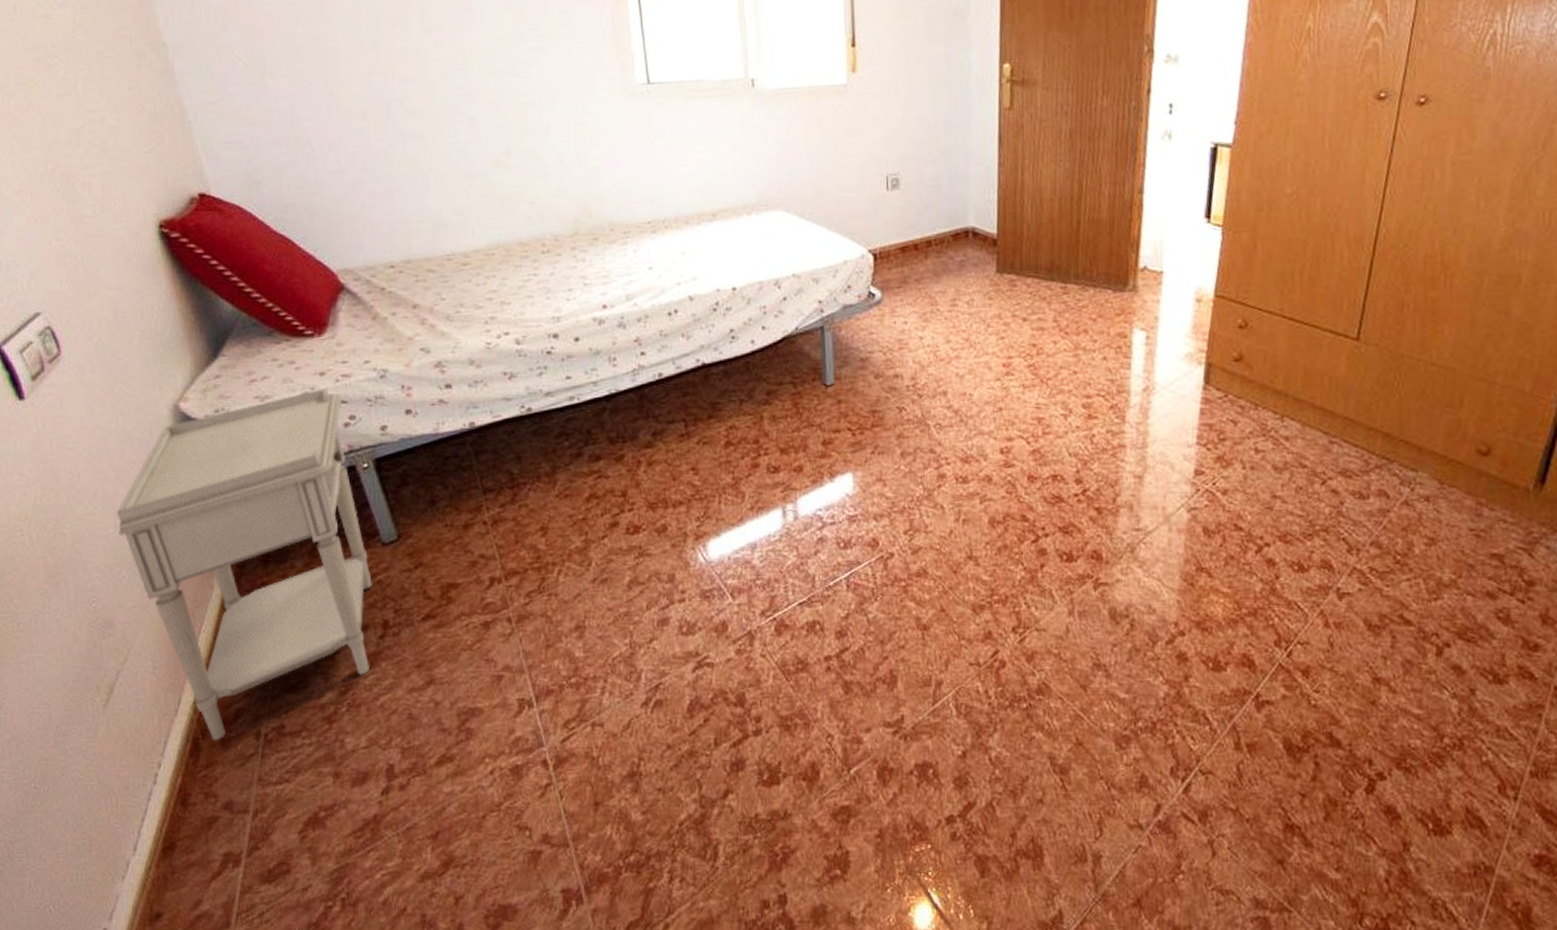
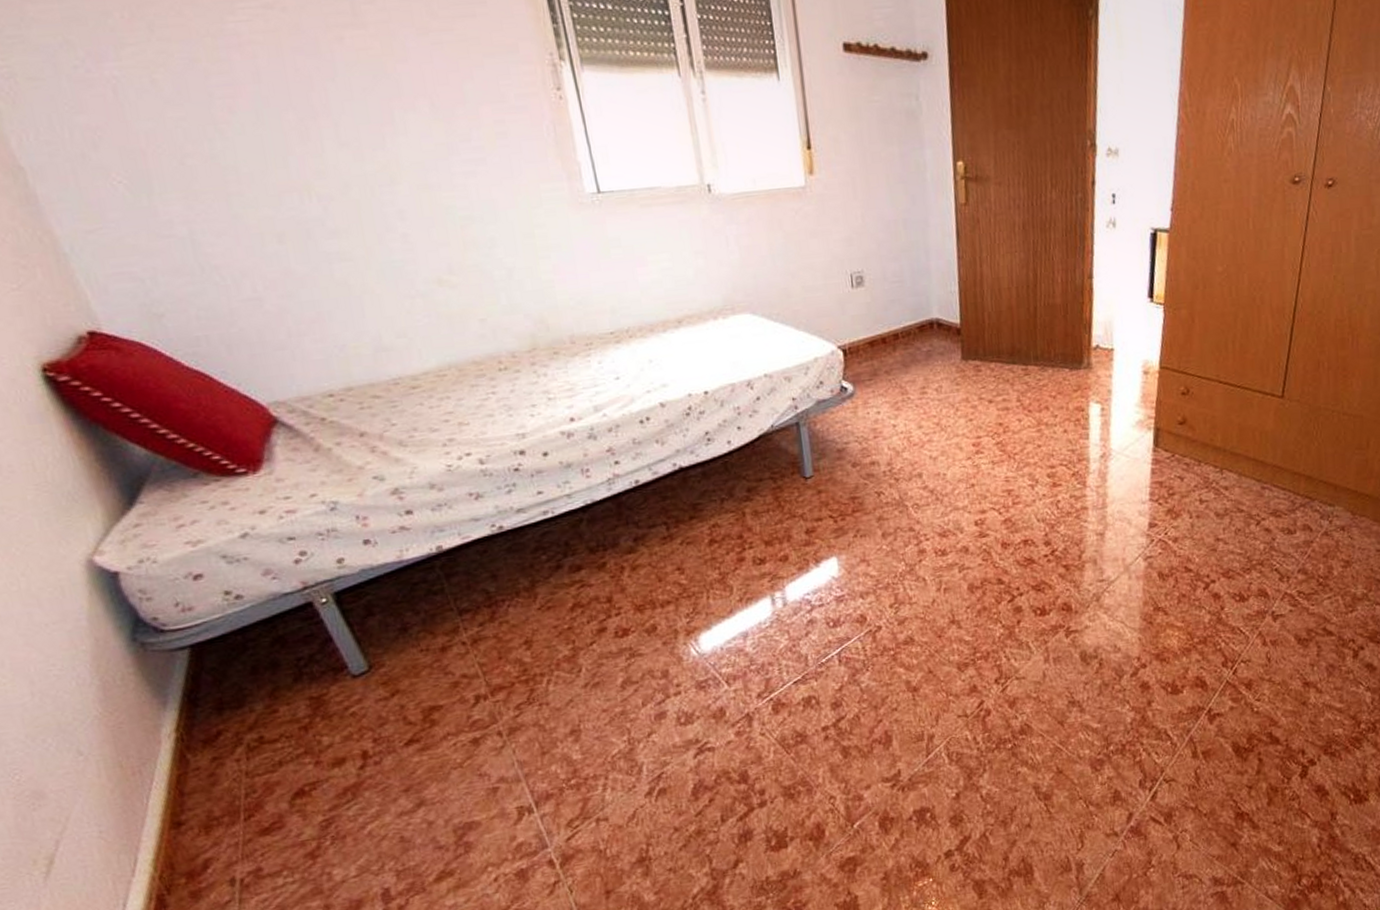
nightstand: present [117,388,372,742] -> none [32,526,352,895]

